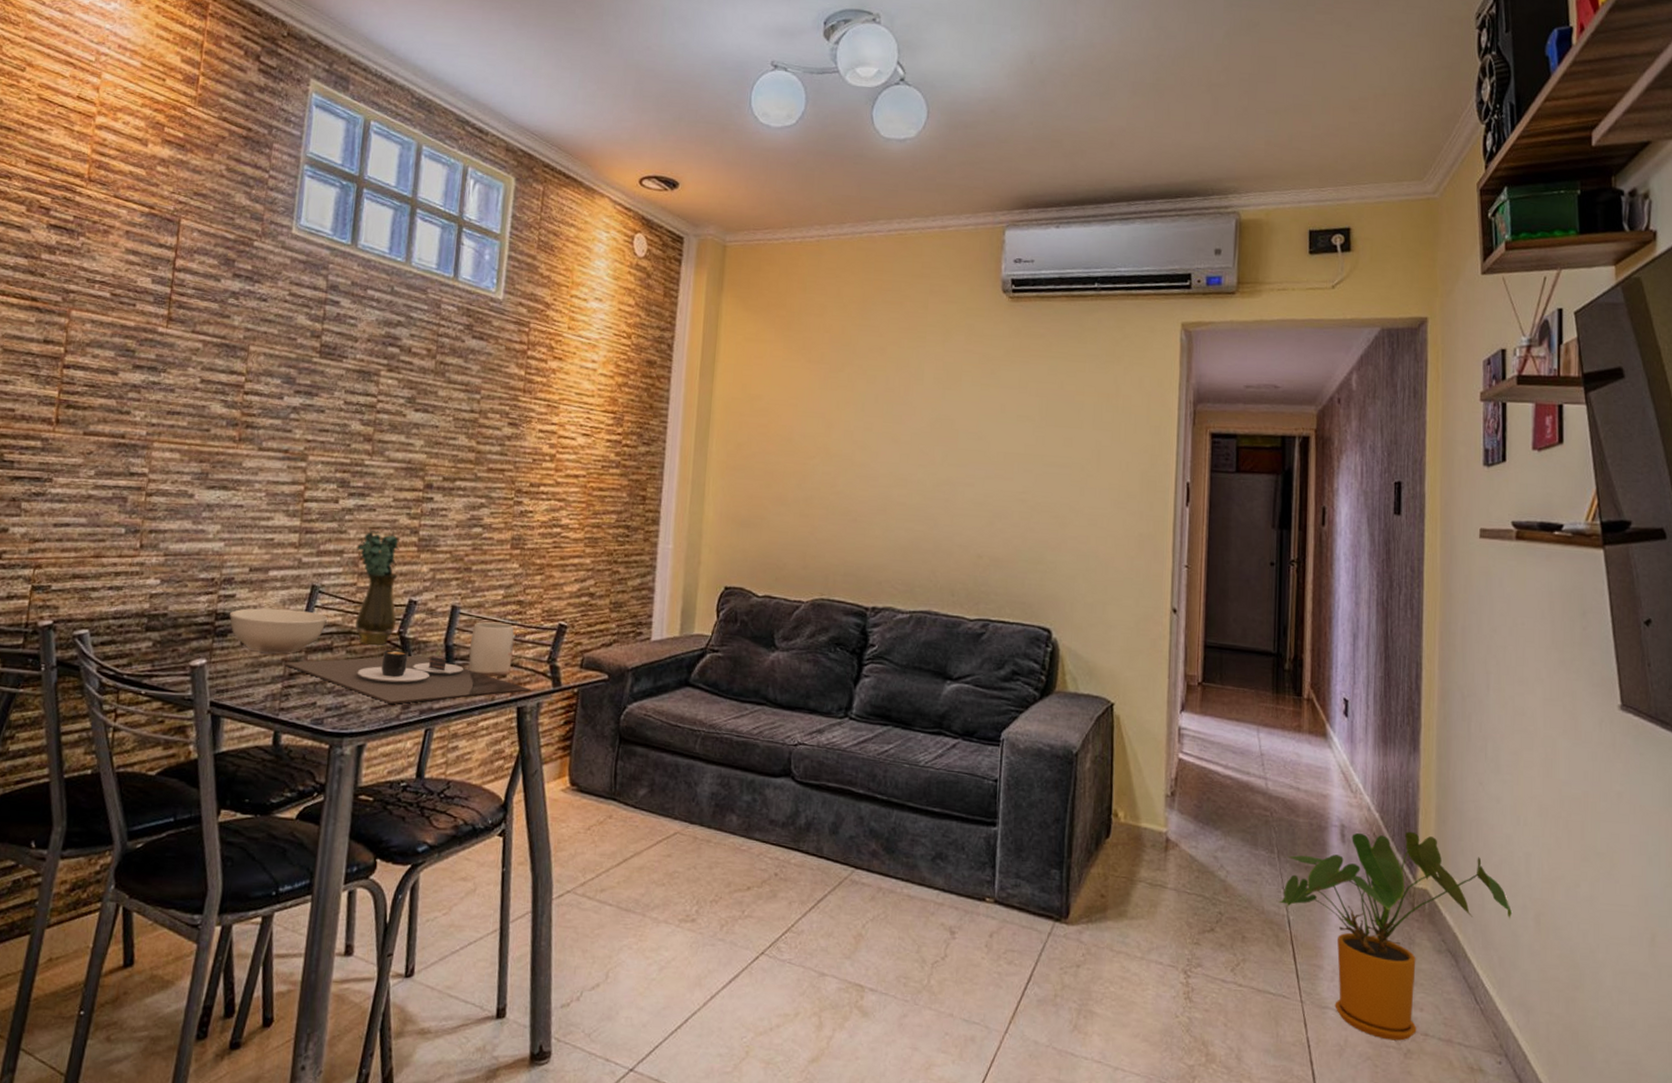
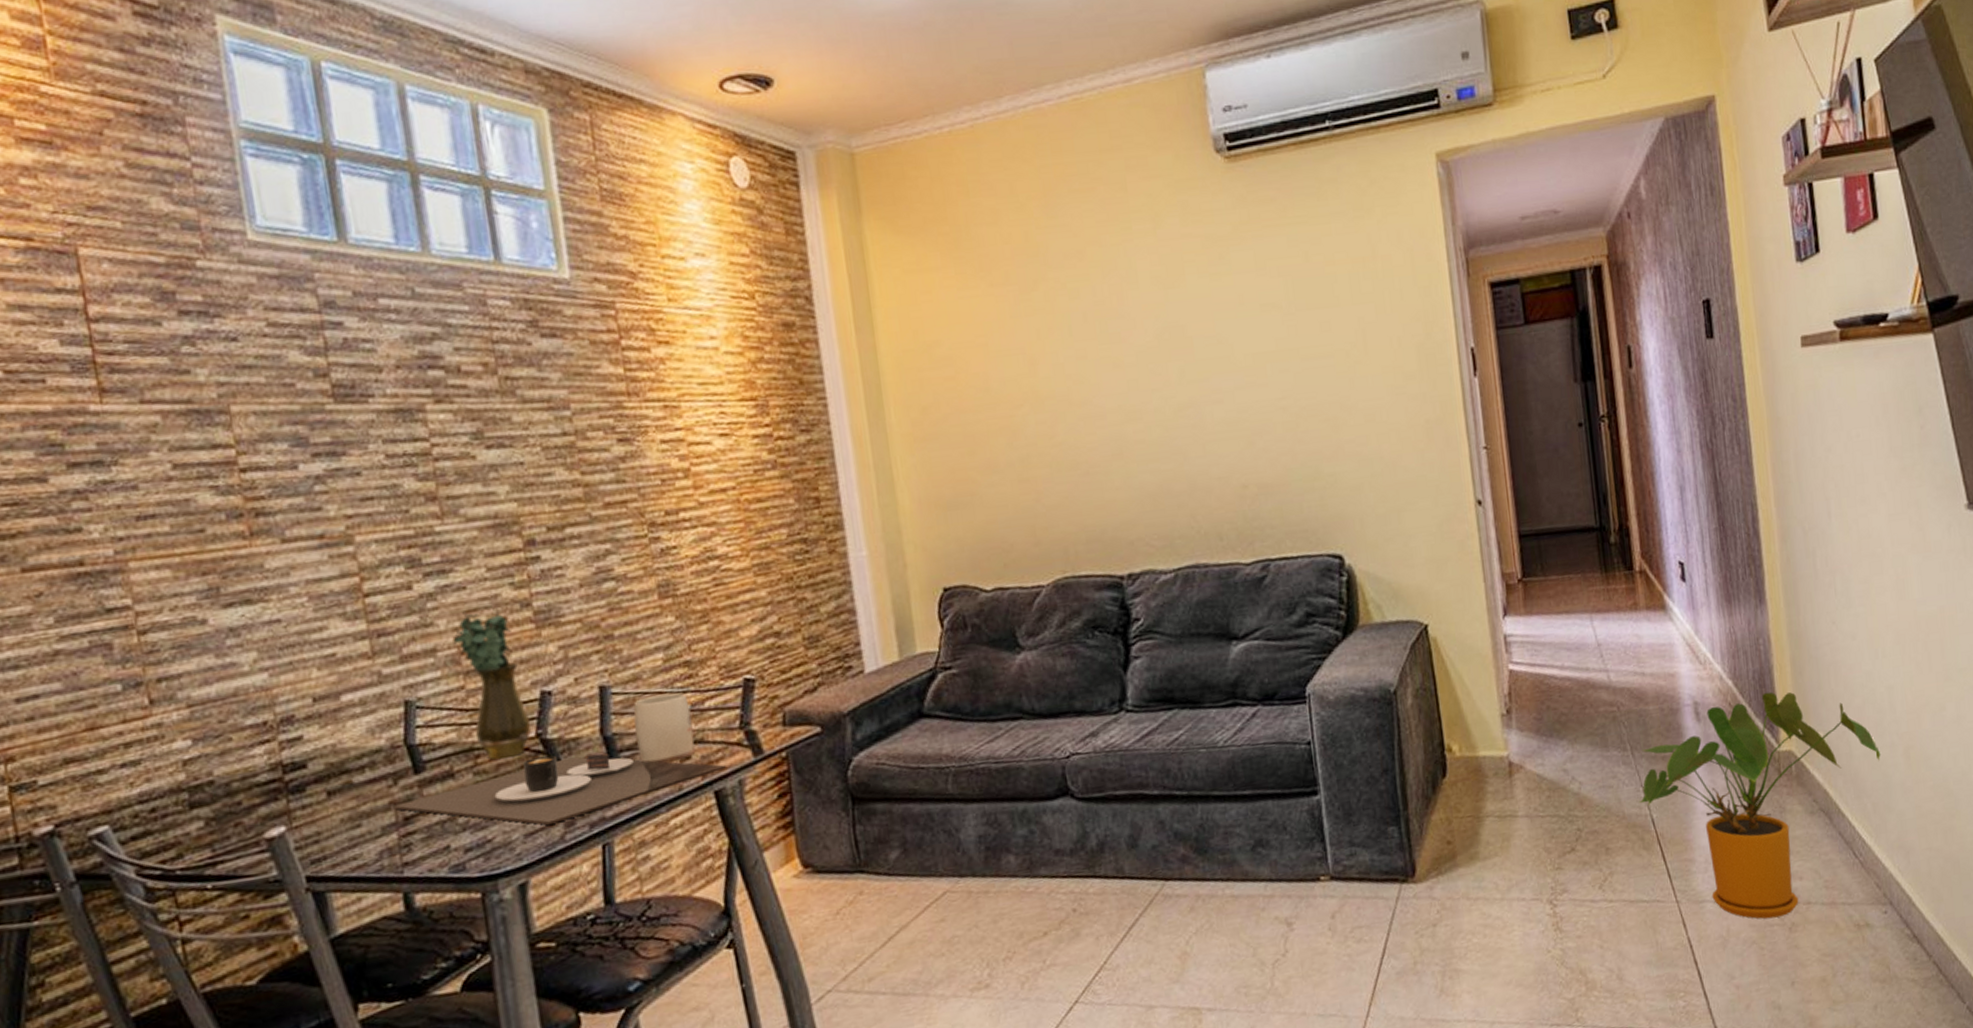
bowl: present [229,608,328,654] -> none [300,734,438,802]

